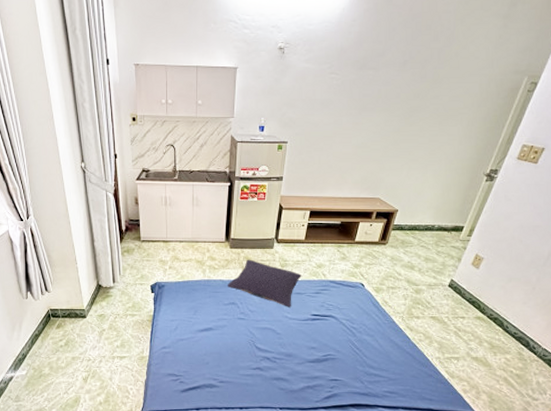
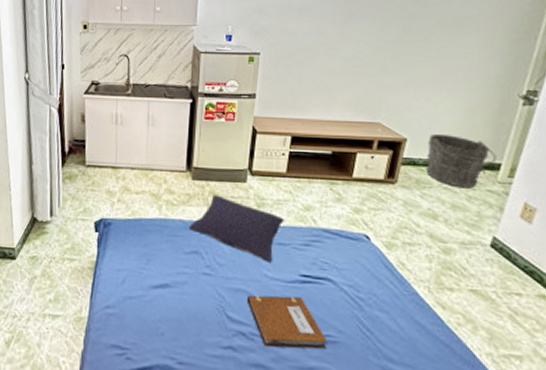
notebook: none [271,330,328,366] -> present [246,295,327,349]
bucket: none [409,206,461,246] -> present [426,134,497,189]

